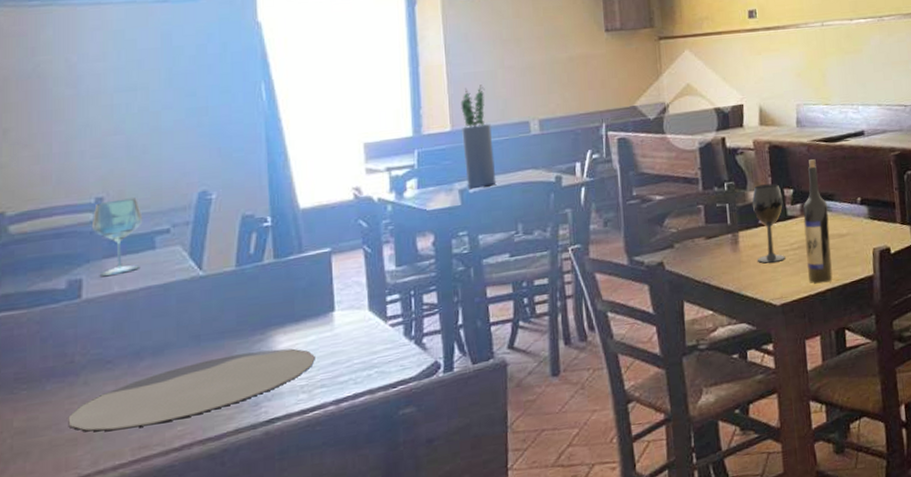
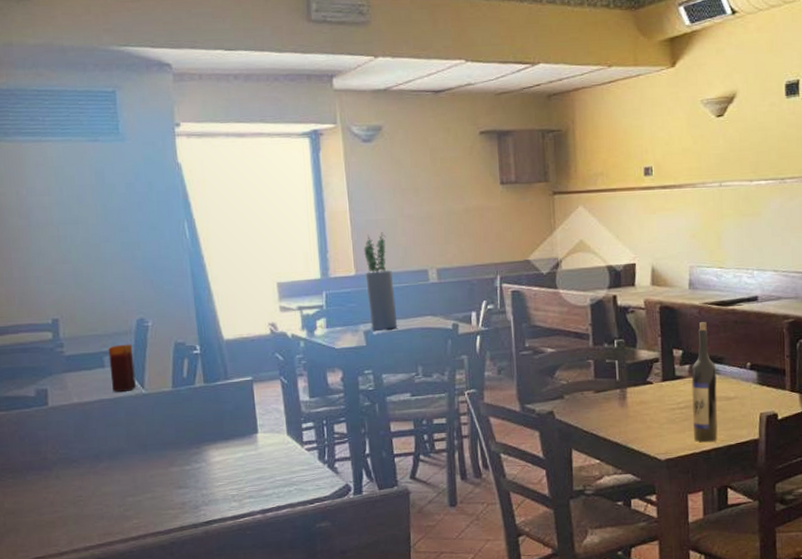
placemat: present [68,348,315,432] -> none [46,462,243,519]
wine glass: present [91,198,143,276] -> none [51,321,94,388]
candle: none [161,220,192,277] -> present [108,344,136,392]
wine glass: present [752,183,786,264] -> none [641,343,672,420]

